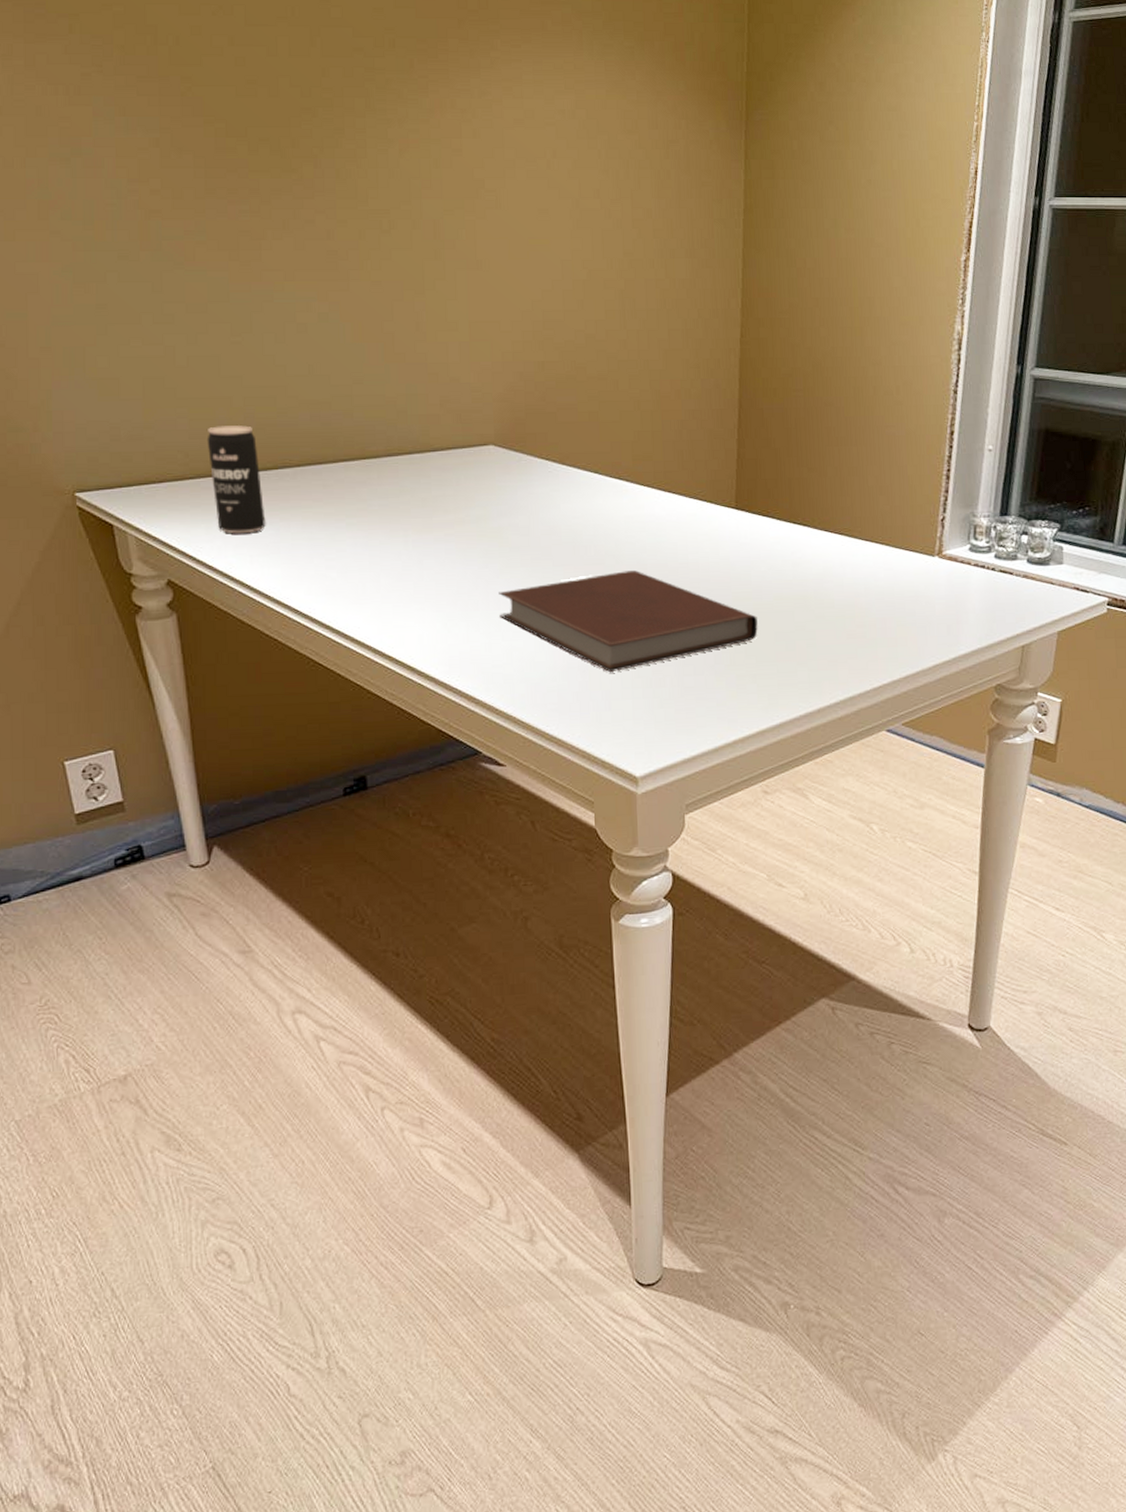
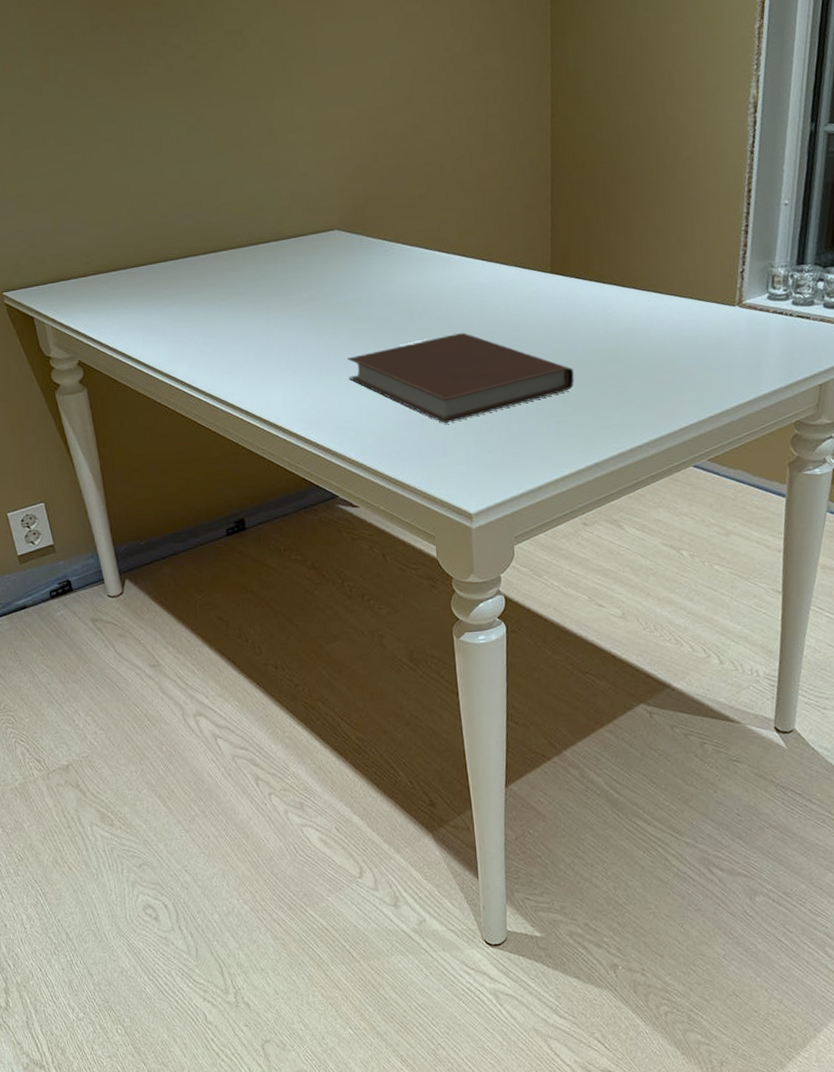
beverage can: present [207,425,266,534] -> none [103,227,154,320]

